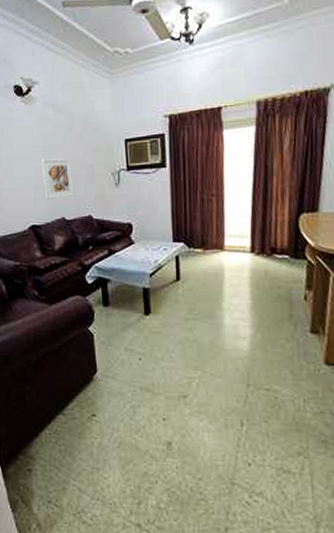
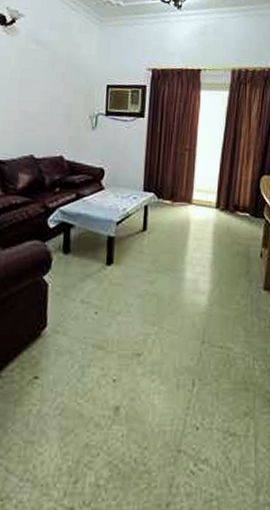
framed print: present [41,158,74,199] -> none [14,91,49,135]

